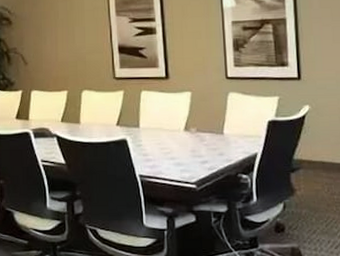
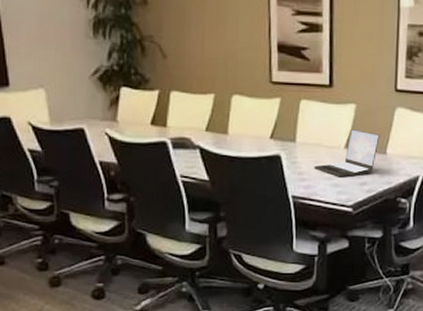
laptop: none [157,114,216,157] -> present [314,129,380,177]

